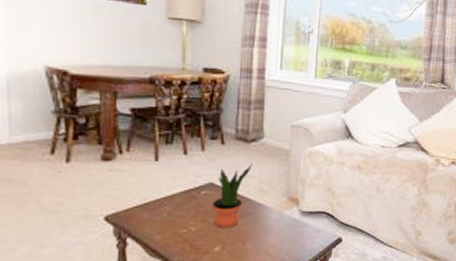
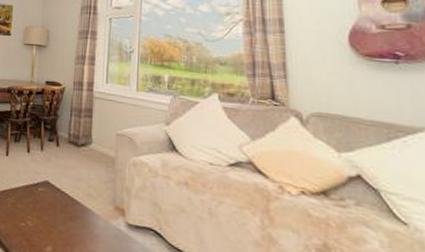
potted plant: present [212,163,252,228] -> none [46,166,82,229]

